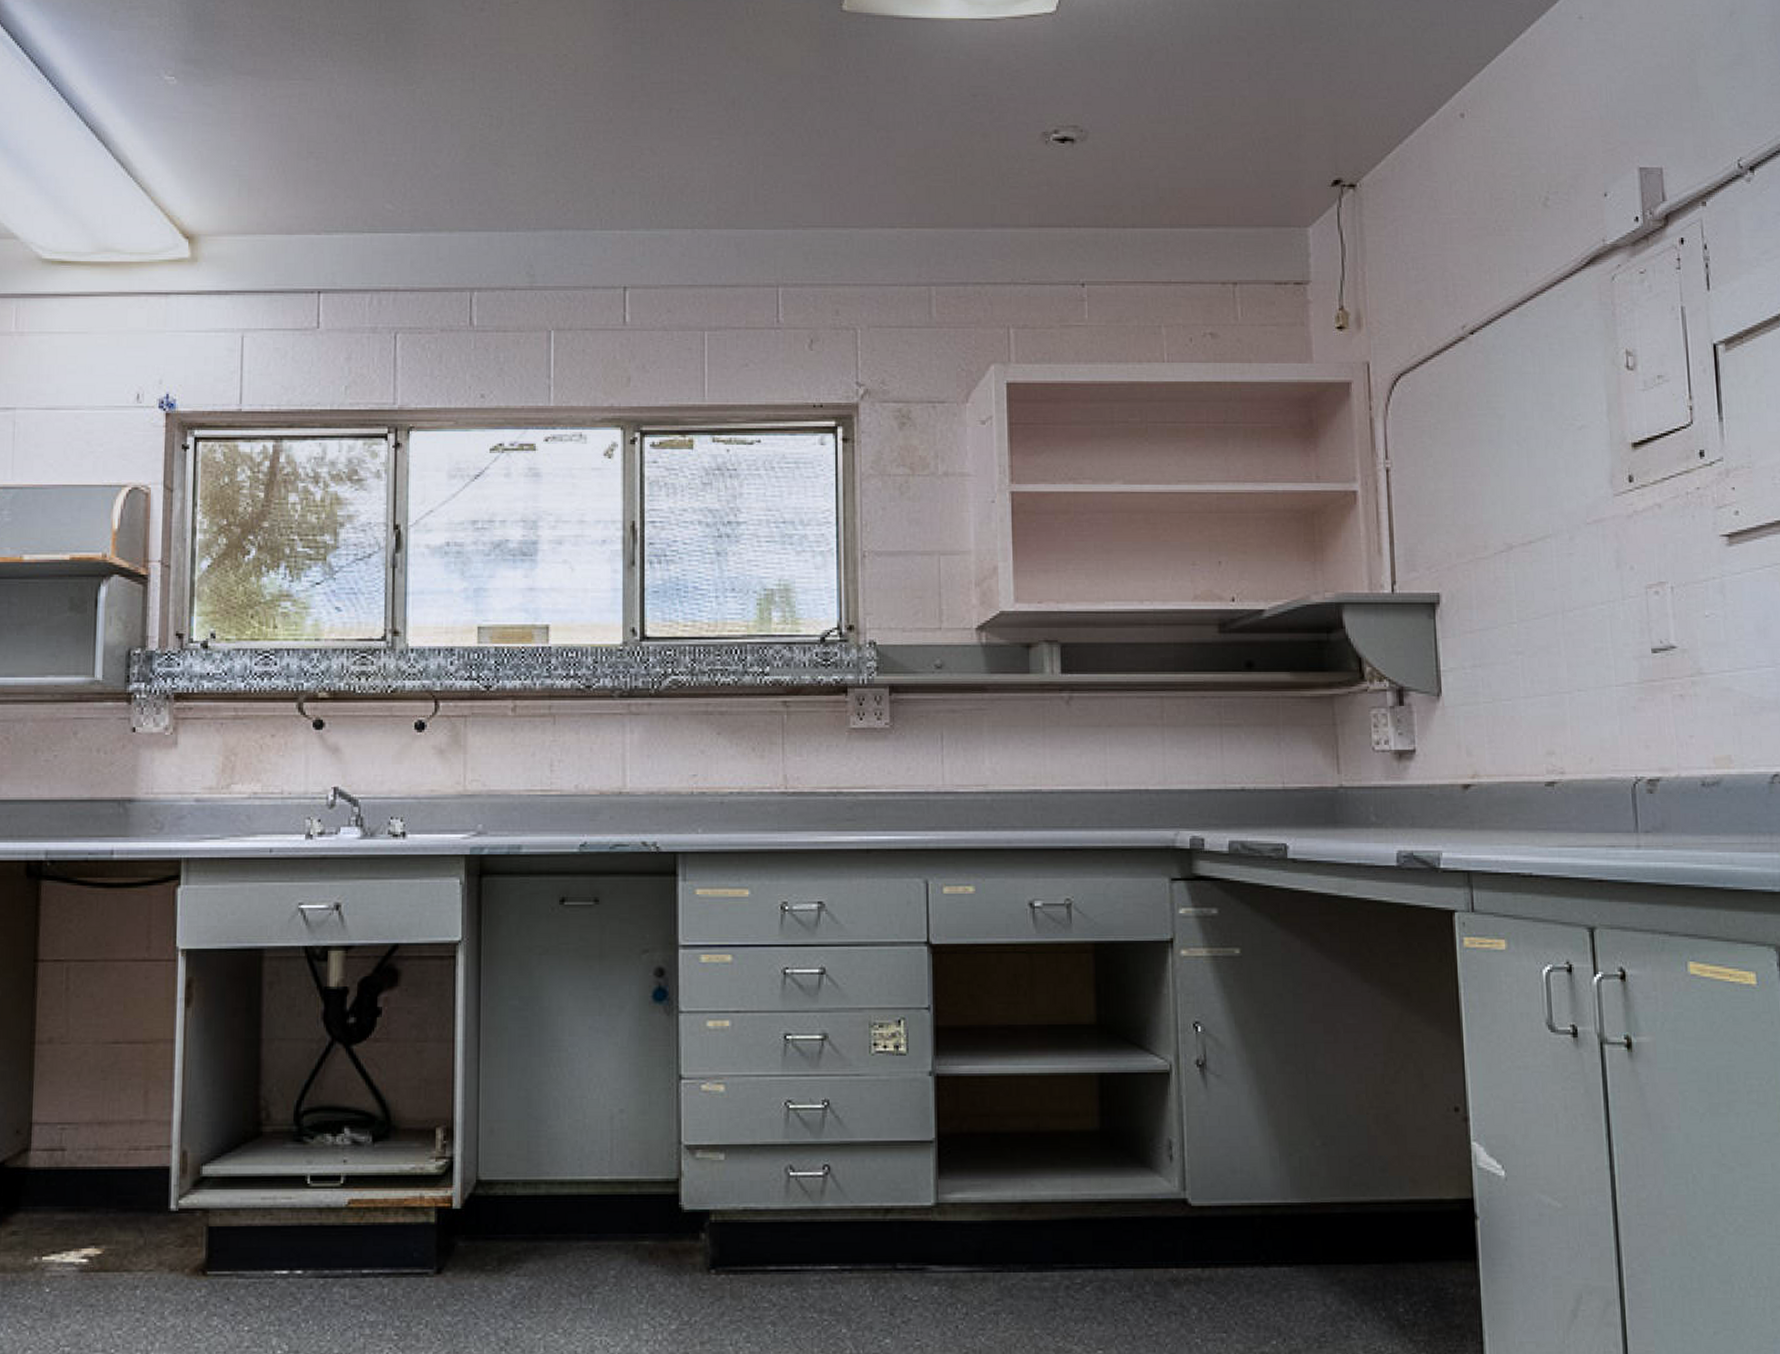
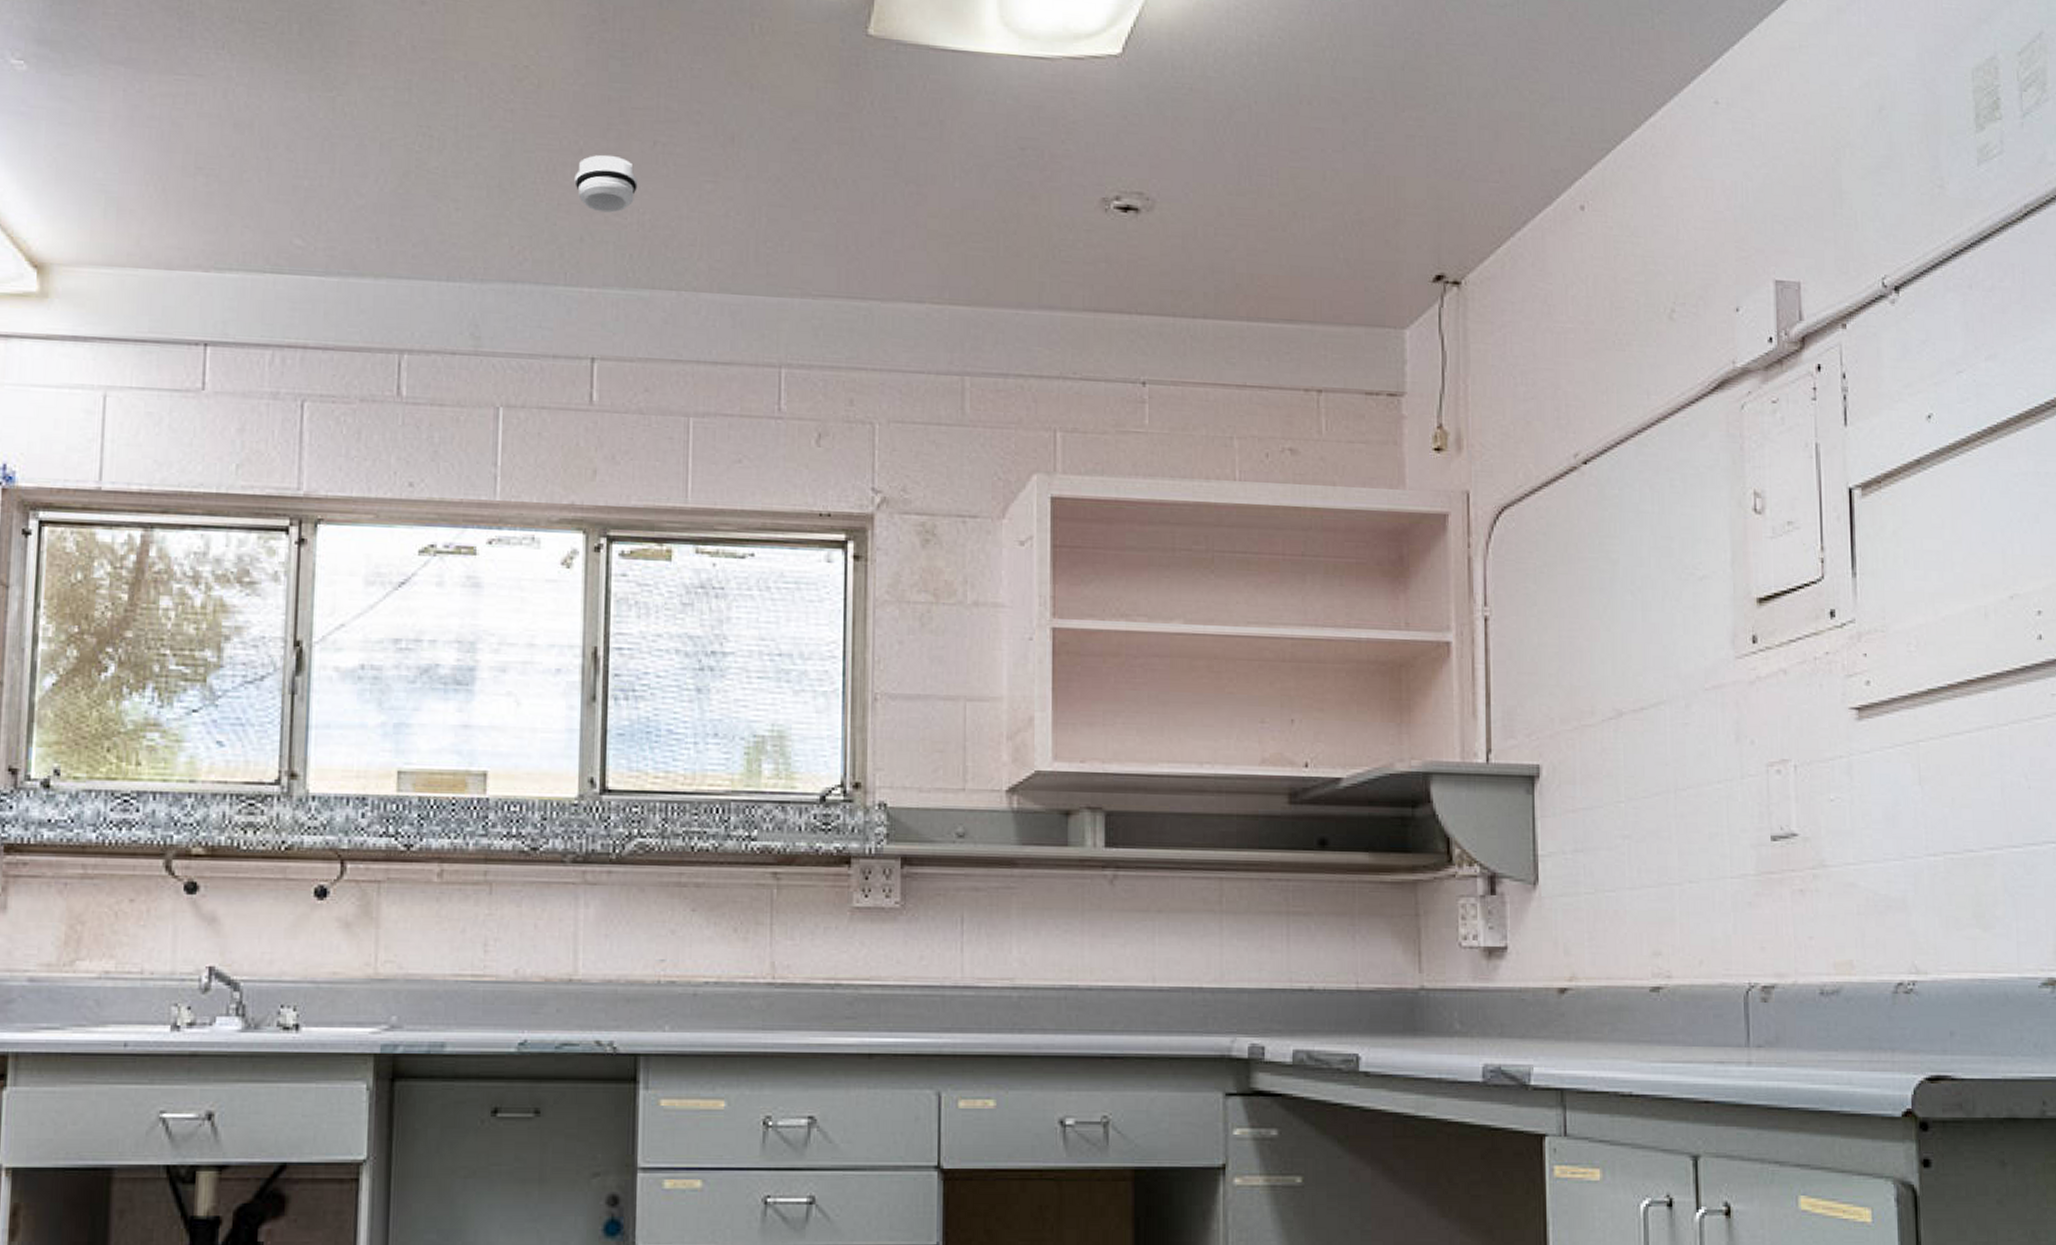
smoke detector: none [606,122,657,169] -> present [574,155,638,213]

